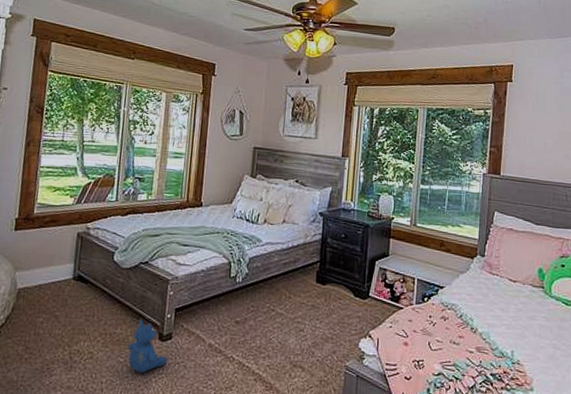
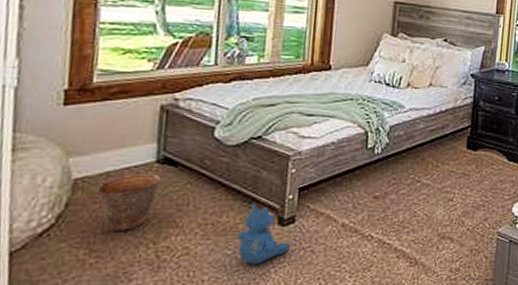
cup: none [32,288,75,334] -> present [95,174,161,231]

